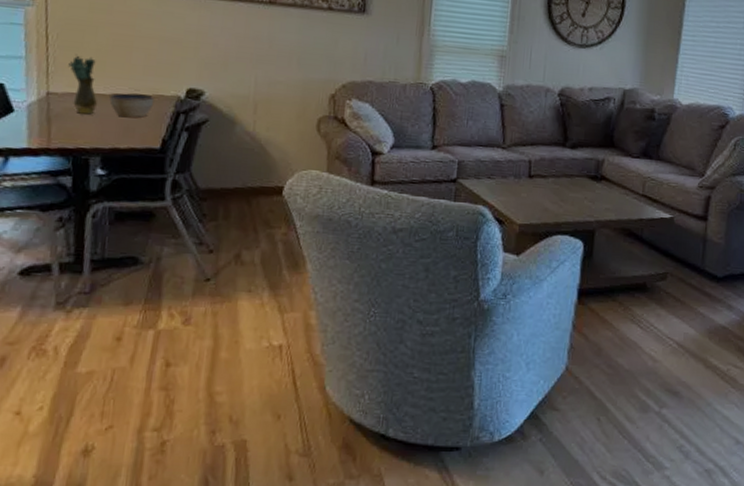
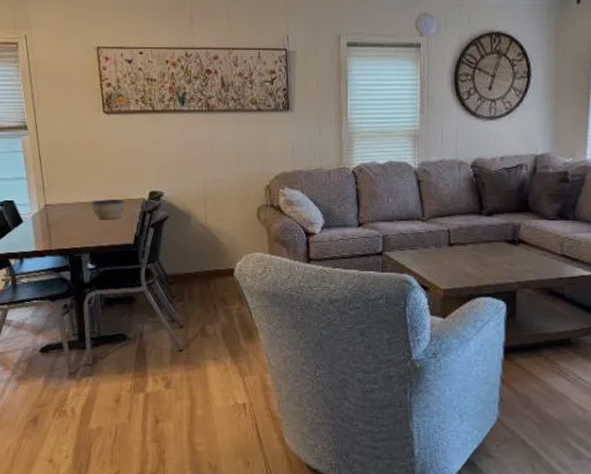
vase: present [68,54,98,115] -> none [58,171,83,220]

